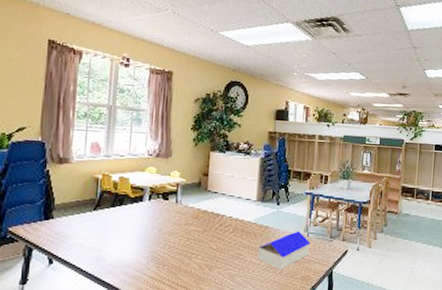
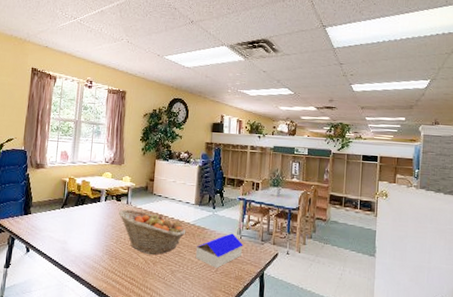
fruit basket: none [166,209,247,260] -> present [119,209,186,255]

